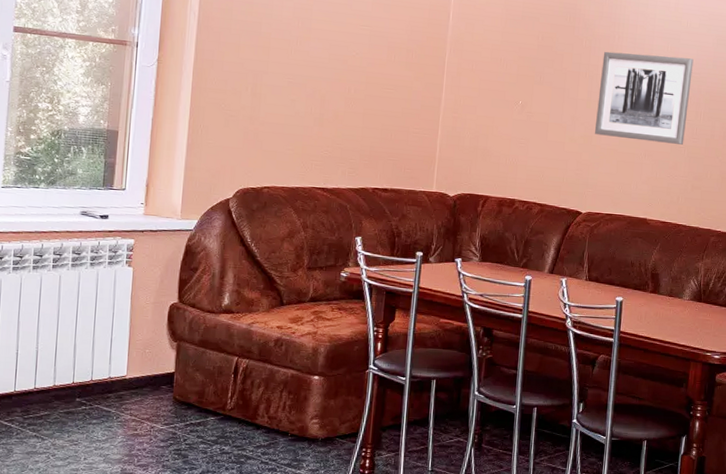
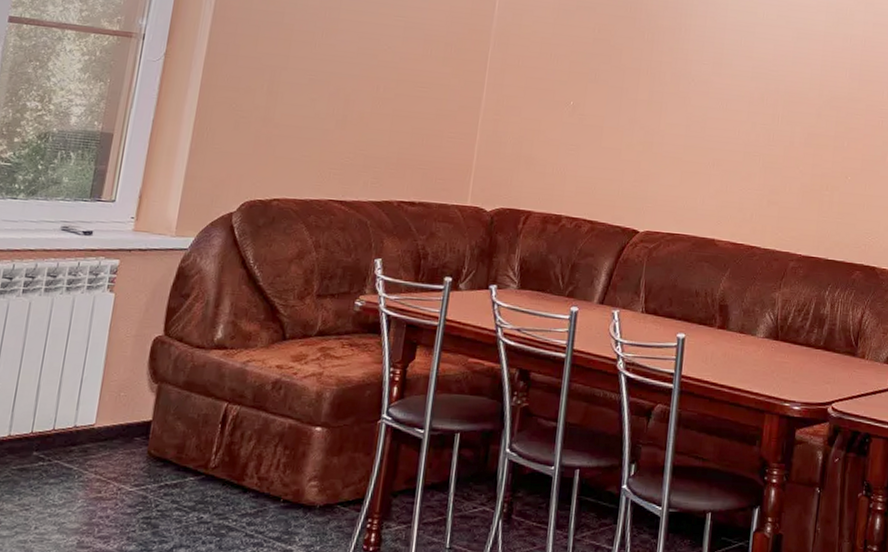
wall art: present [594,51,694,145] -> none [655,45,771,153]

